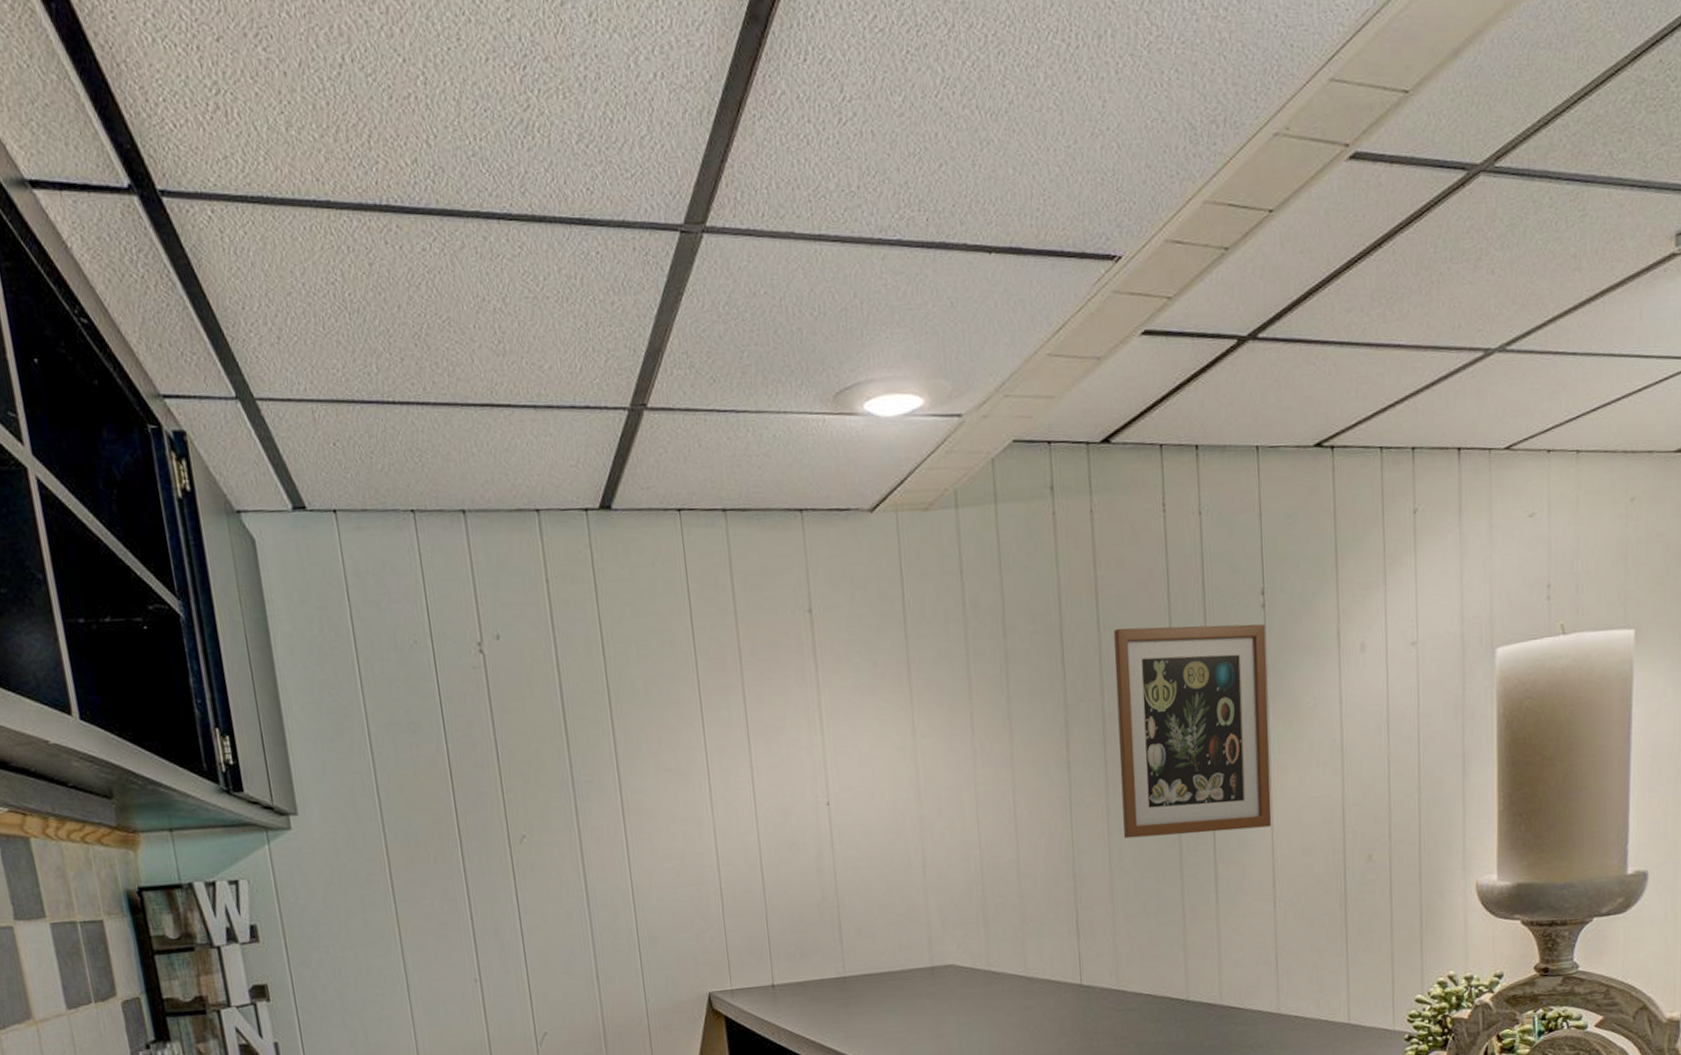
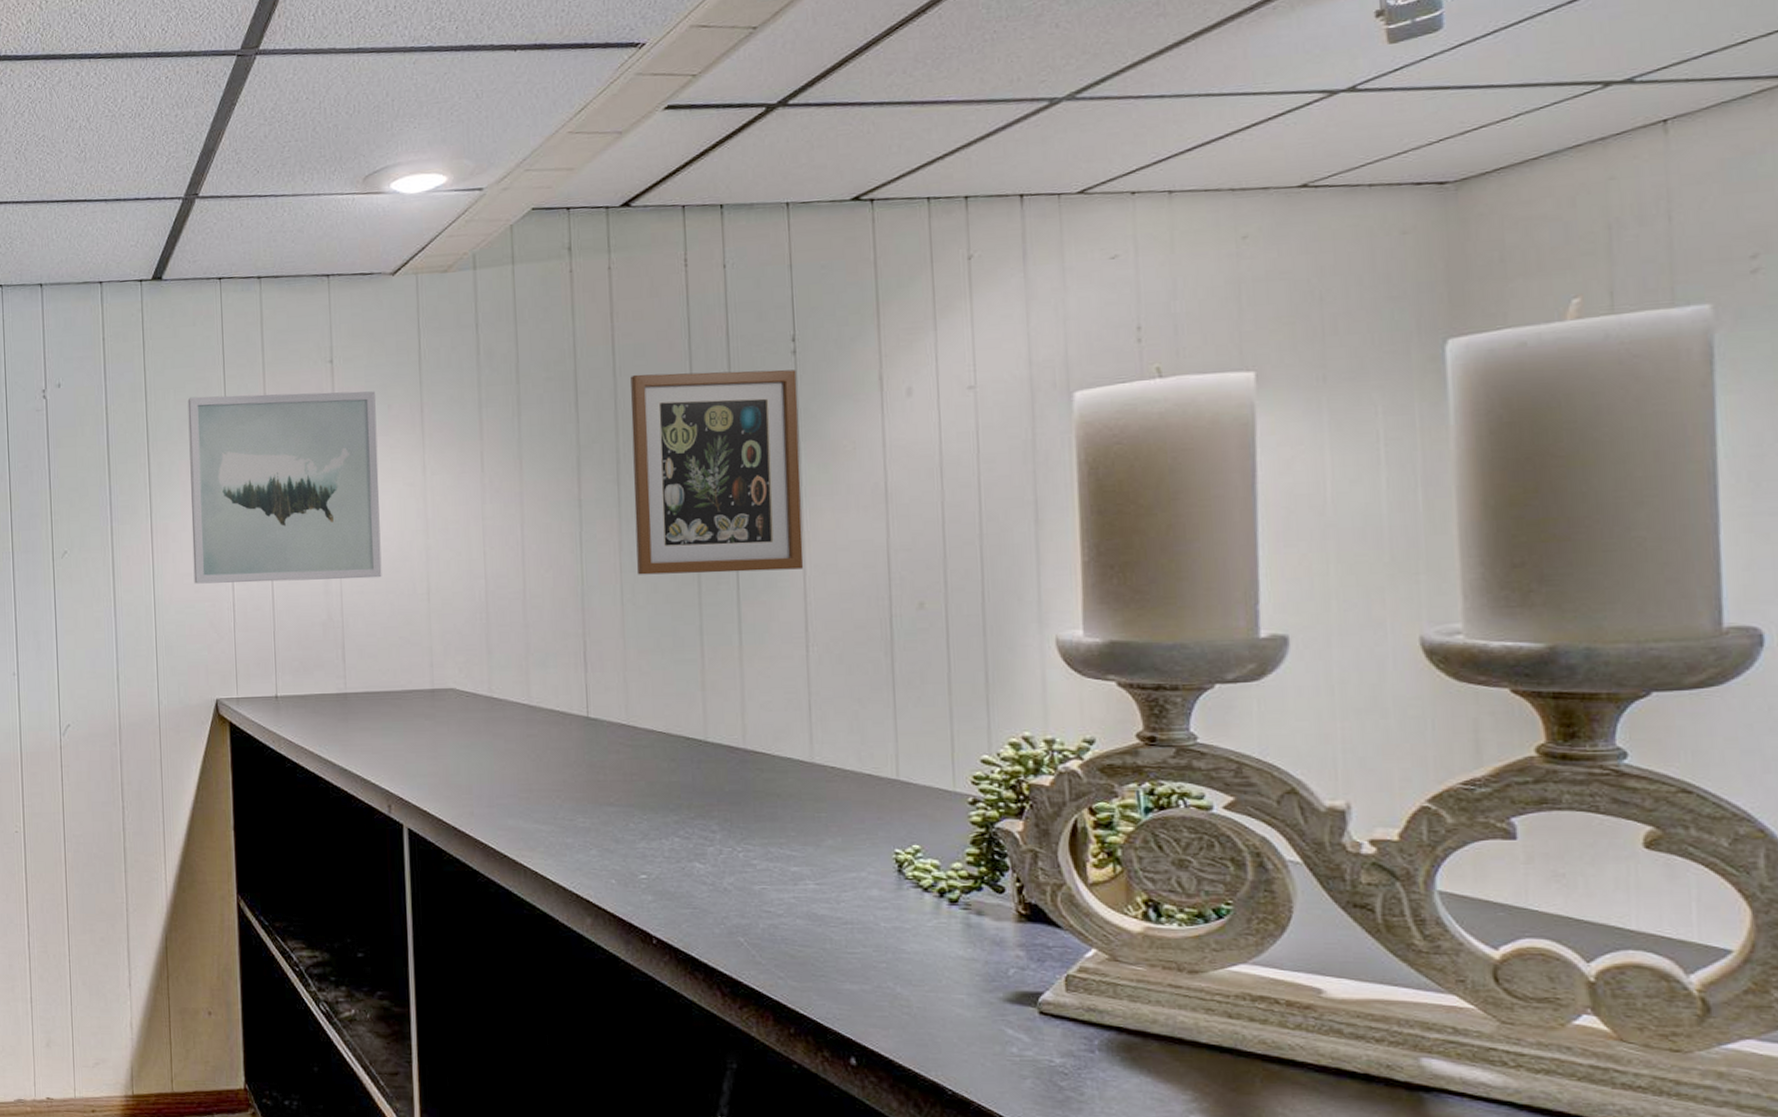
wall art: none [652,645,876,867] -> present [187,391,382,584]

